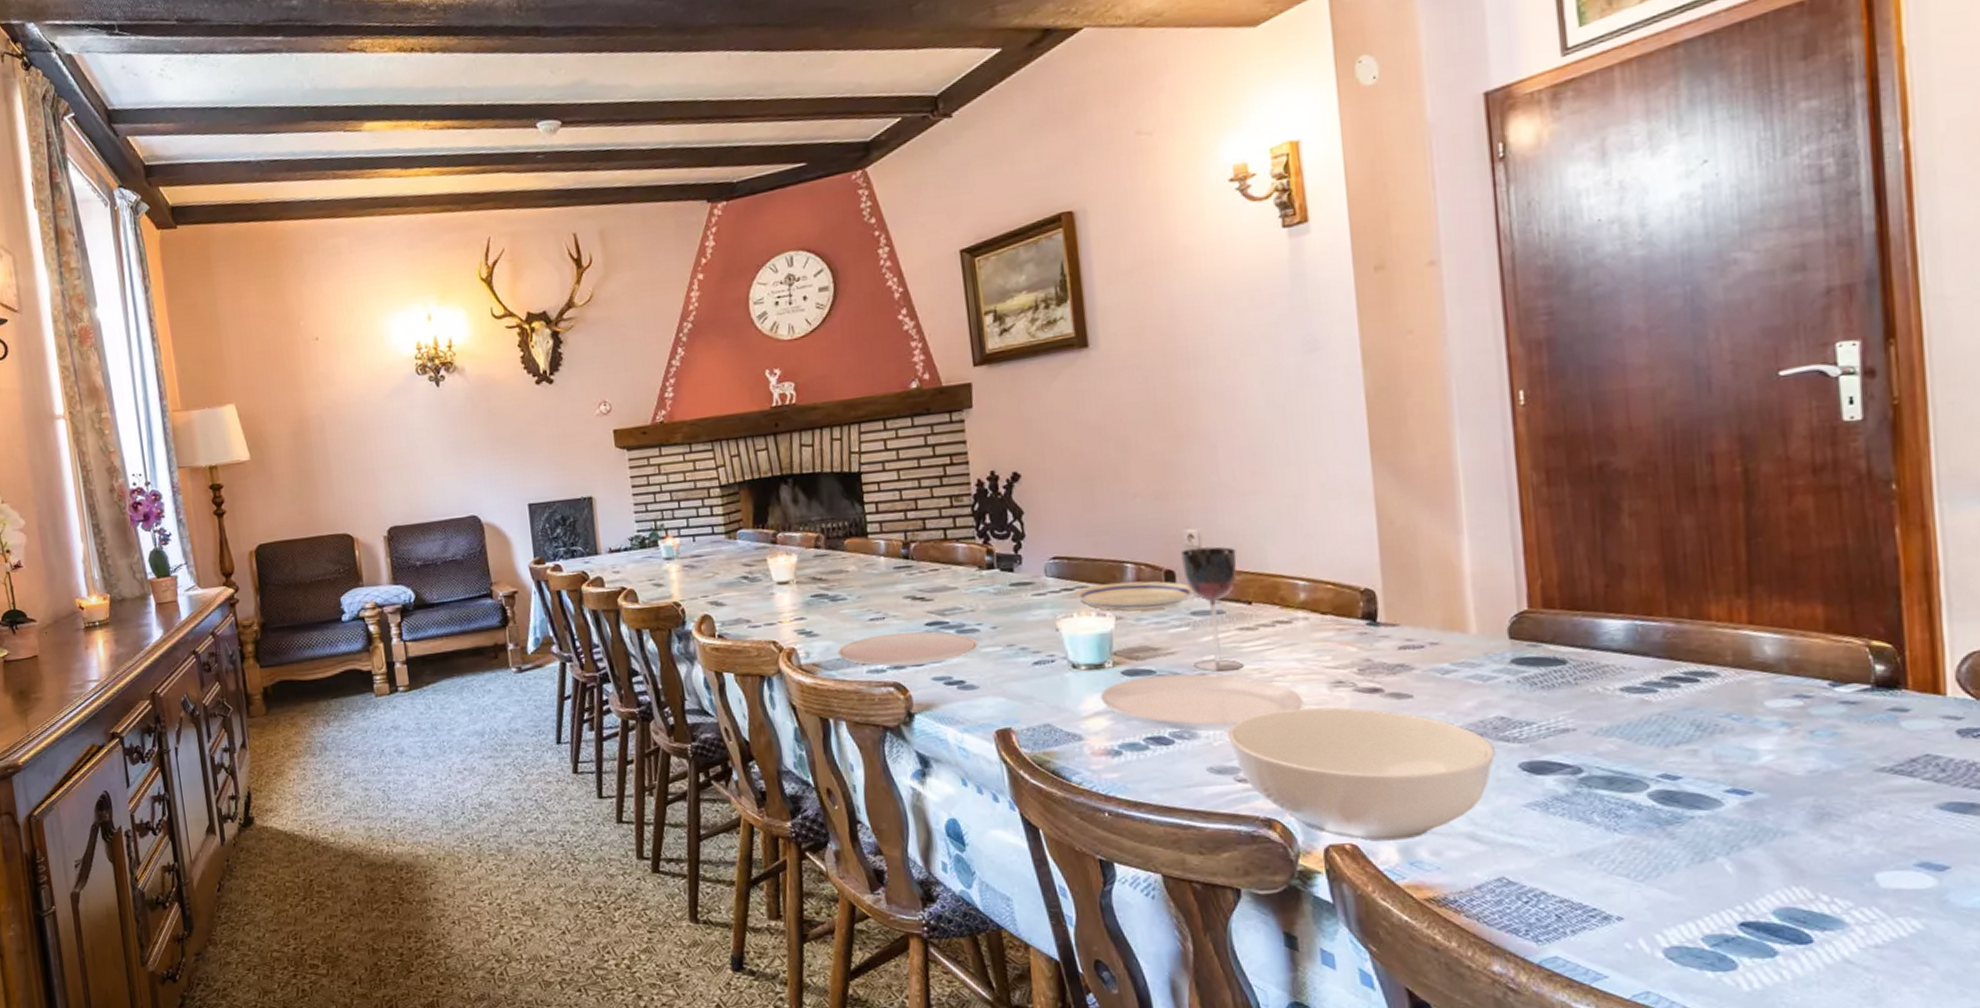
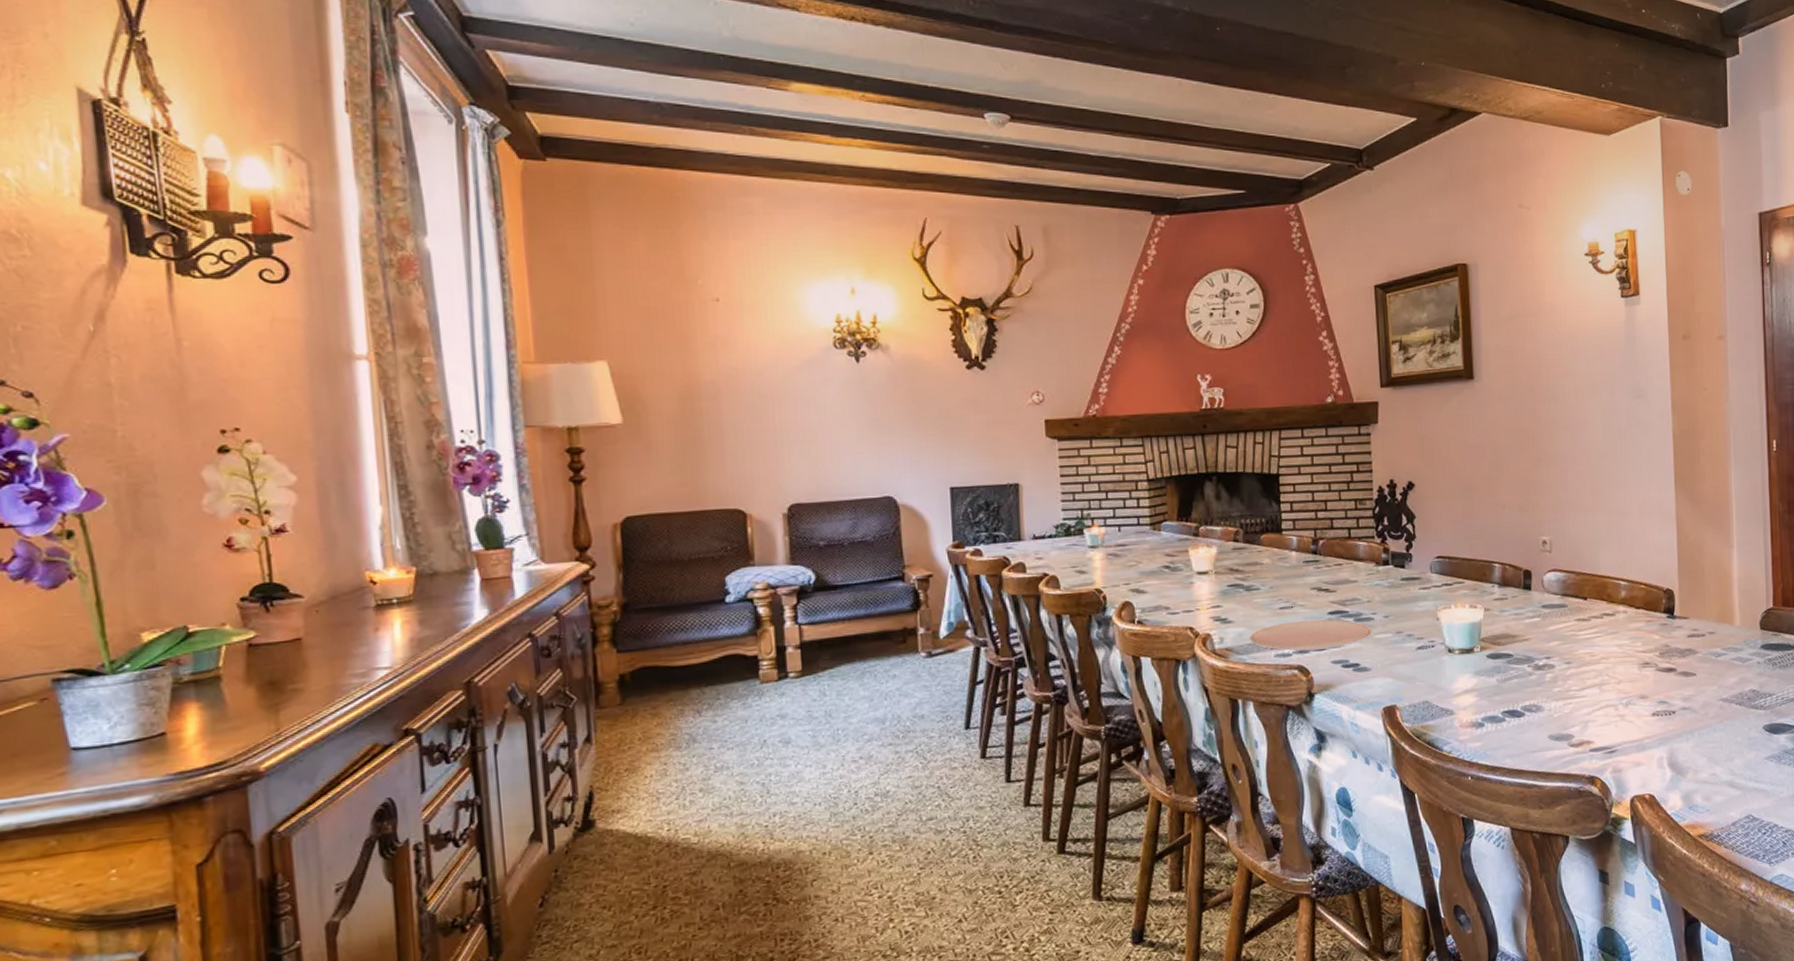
plate: present [1074,581,1195,612] -> none [1453,578,1546,604]
plate: present [1100,673,1304,733] -> none [1470,657,1621,706]
wineglass: present [1181,546,1243,672] -> none [1537,551,1579,655]
bowl: present [1228,707,1495,841] -> none [1565,684,1748,791]

